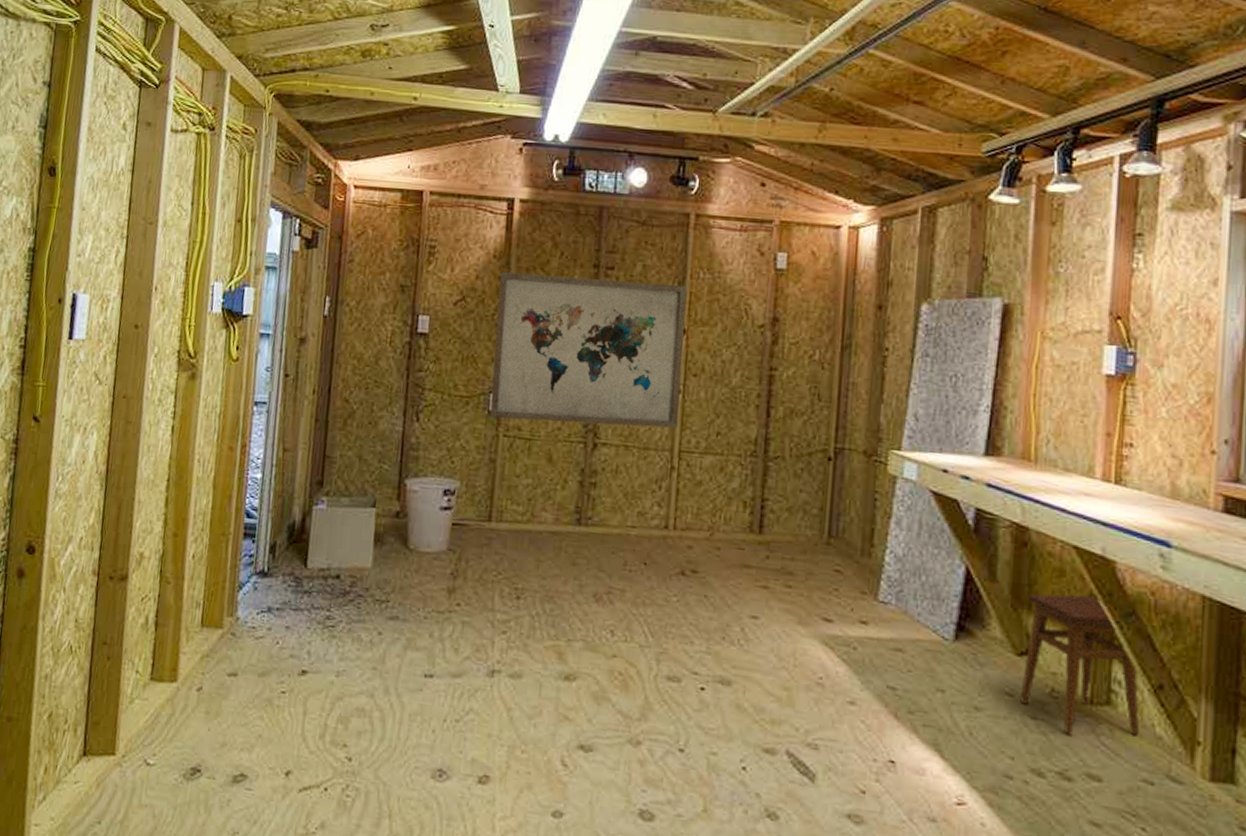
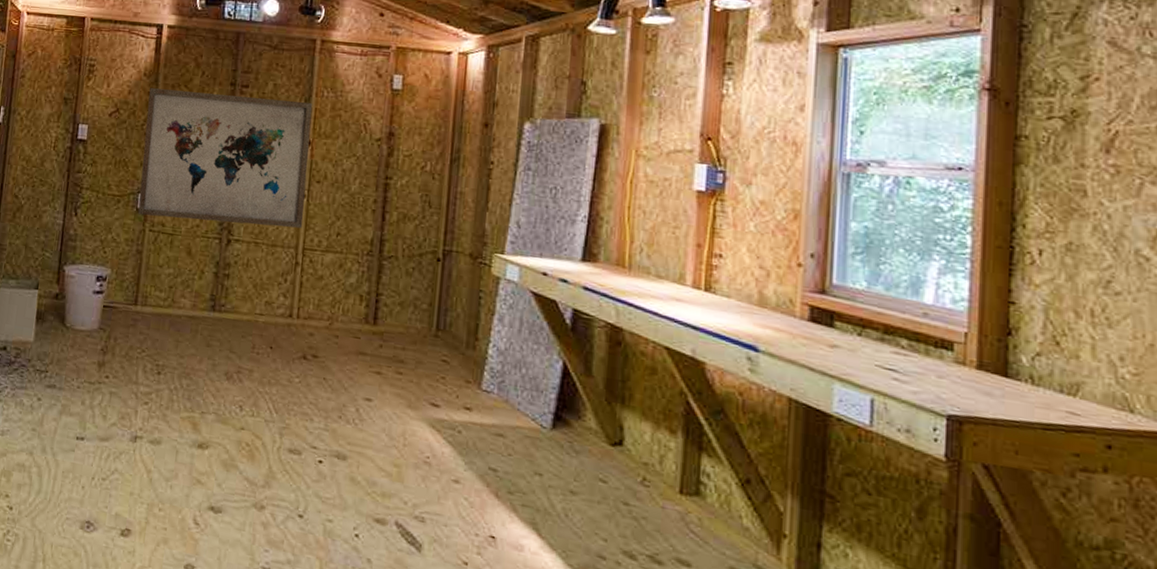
stool: present [1020,594,1144,736] -> none [613,389,732,526]

